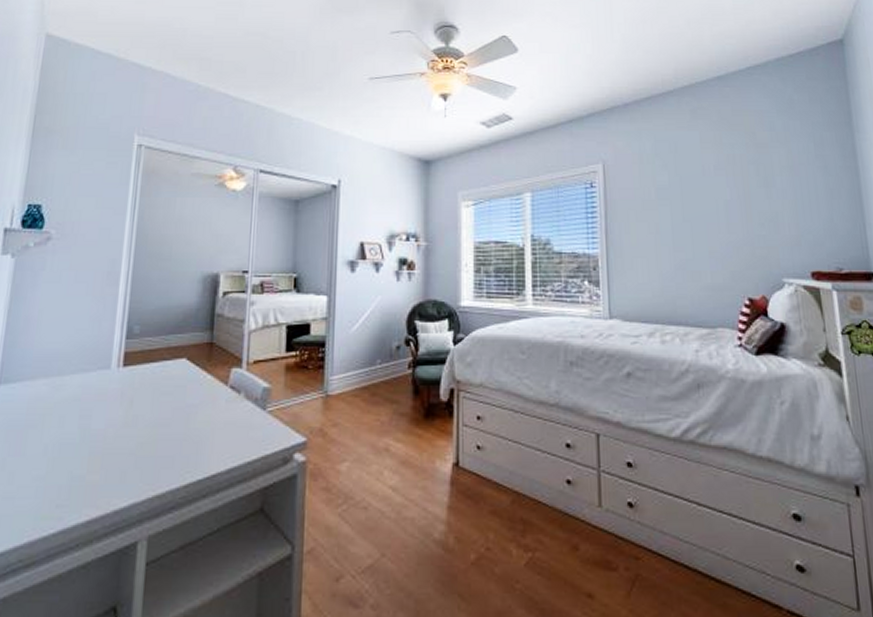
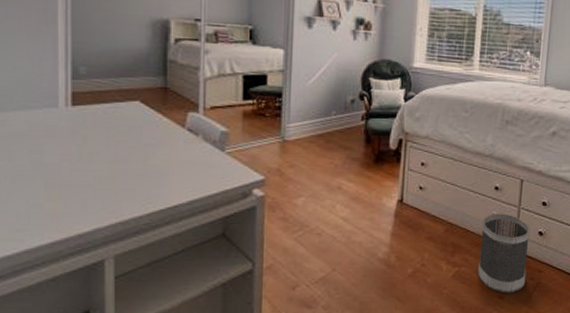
wastebasket: none [555,478,620,590] -> present [477,213,530,293]

